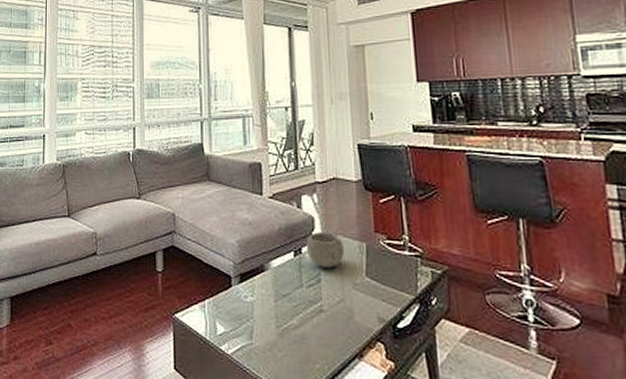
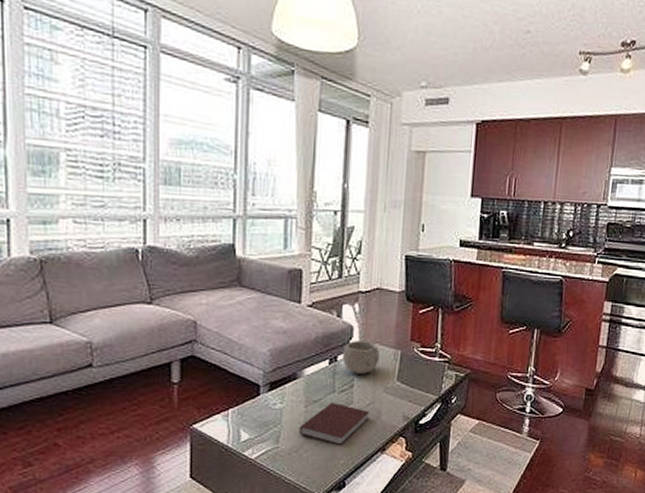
notebook: none [271,298,341,348] -> present [299,403,369,446]

